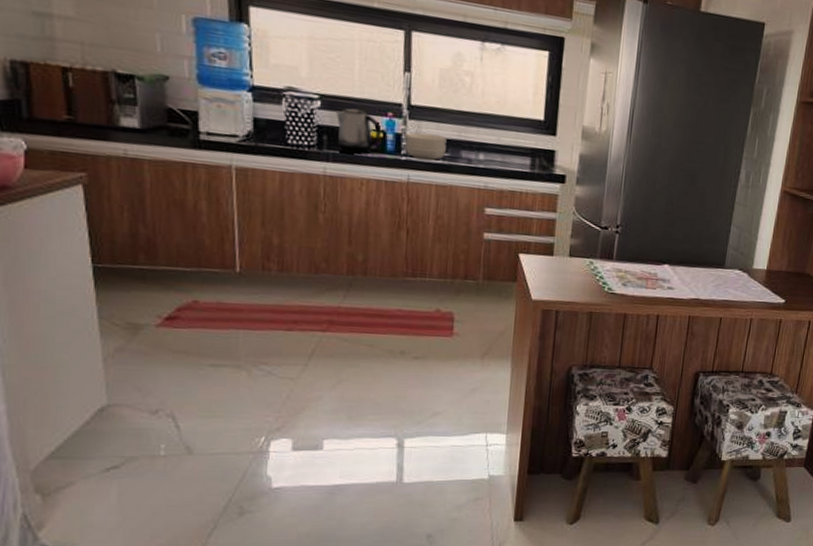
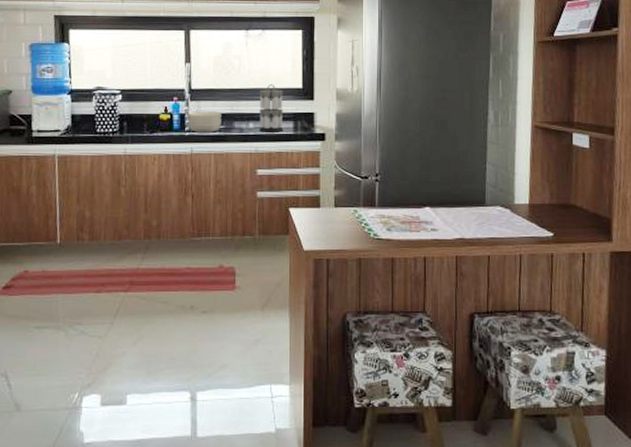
kettle: present [336,108,382,156] -> none [134,97,169,136]
spice rack: none [491,111,522,169] -> present [259,84,284,132]

